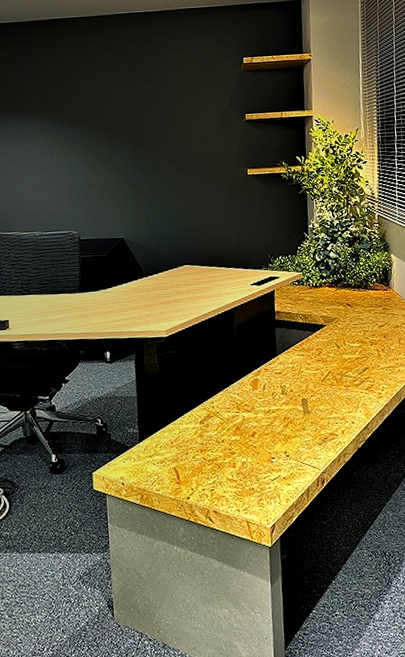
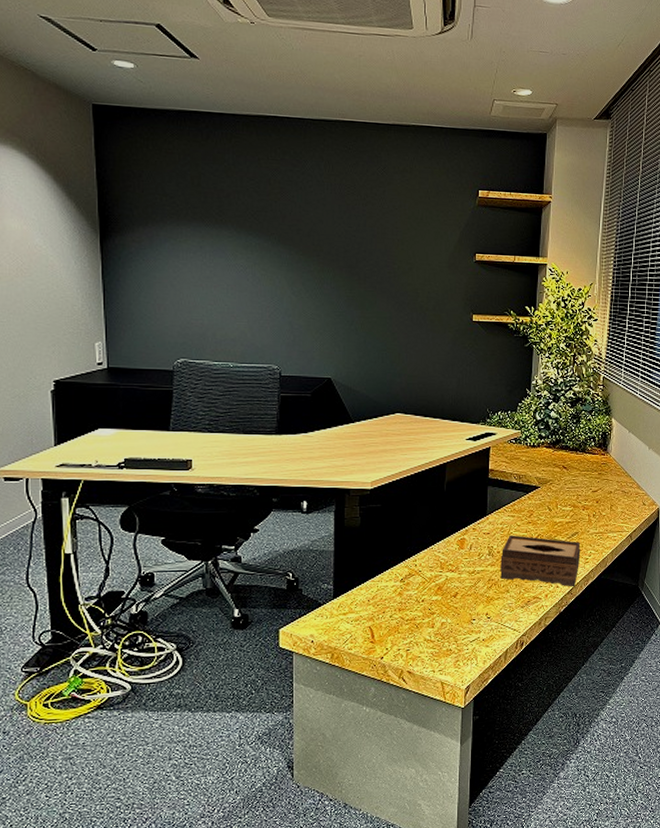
tissue box: none [294,373,374,423] -> present [500,535,581,587]

